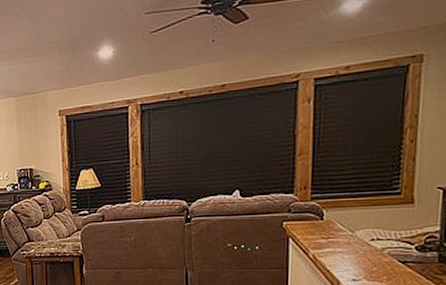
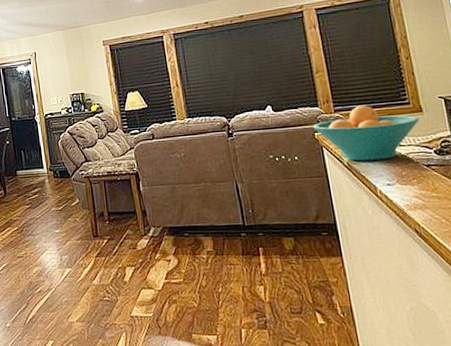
fruit bowl: none [282,194,408,254] -> present [312,106,420,161]

